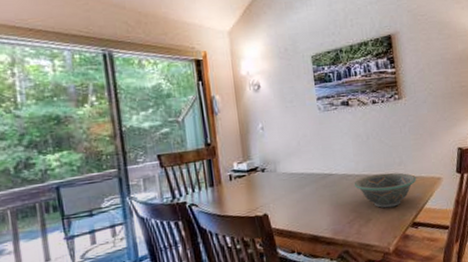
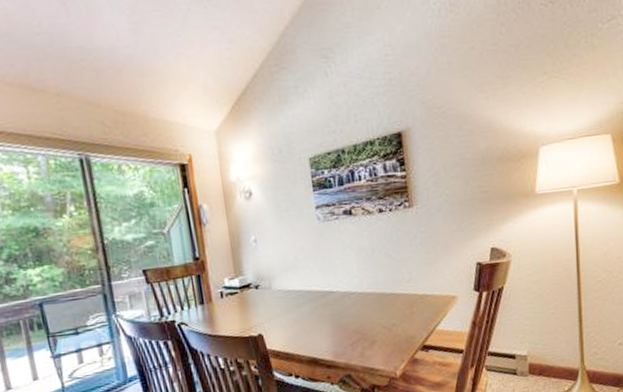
decorative bowl: present [354,172,416,208] -> none [357,290,427,330]

